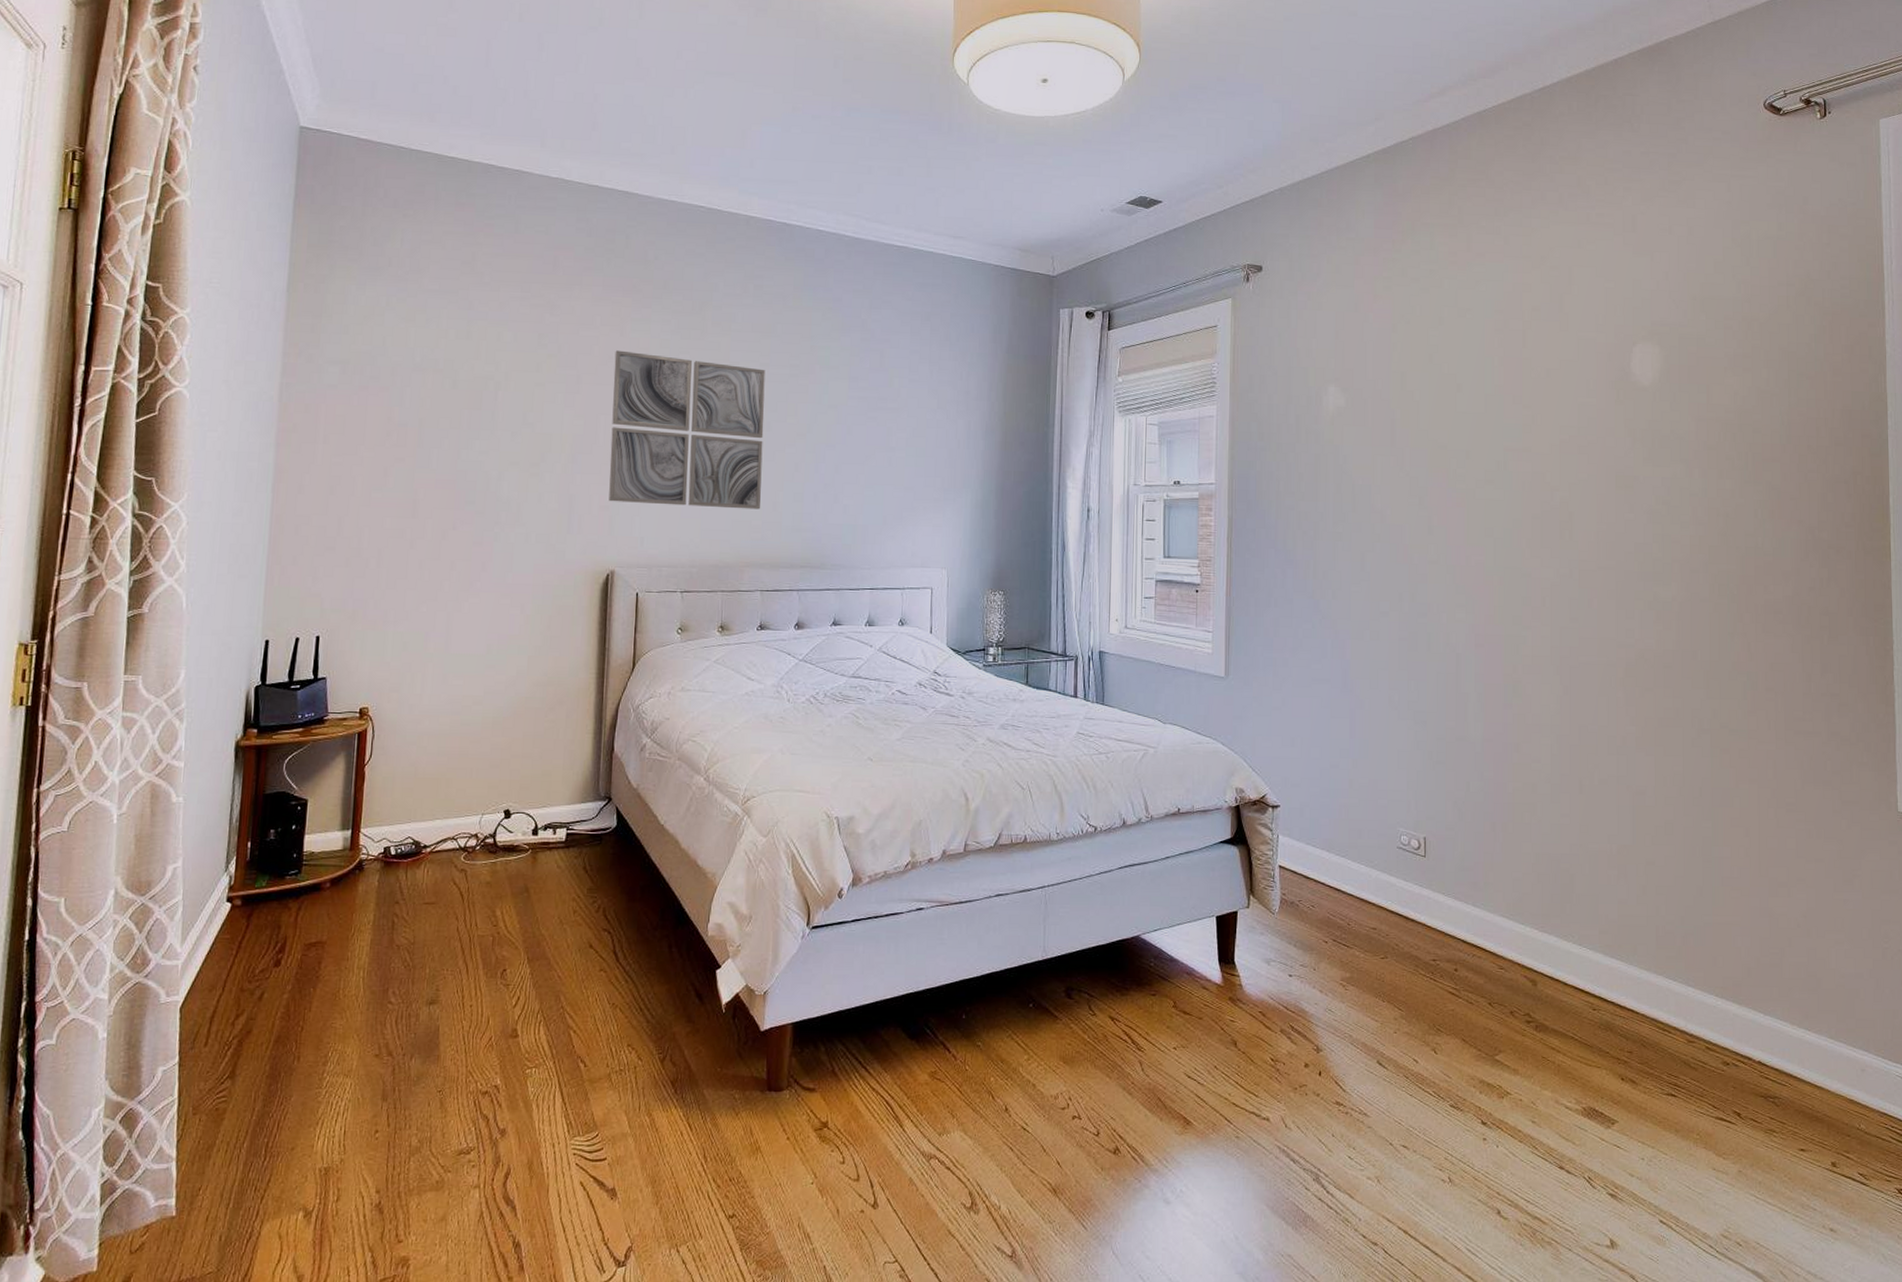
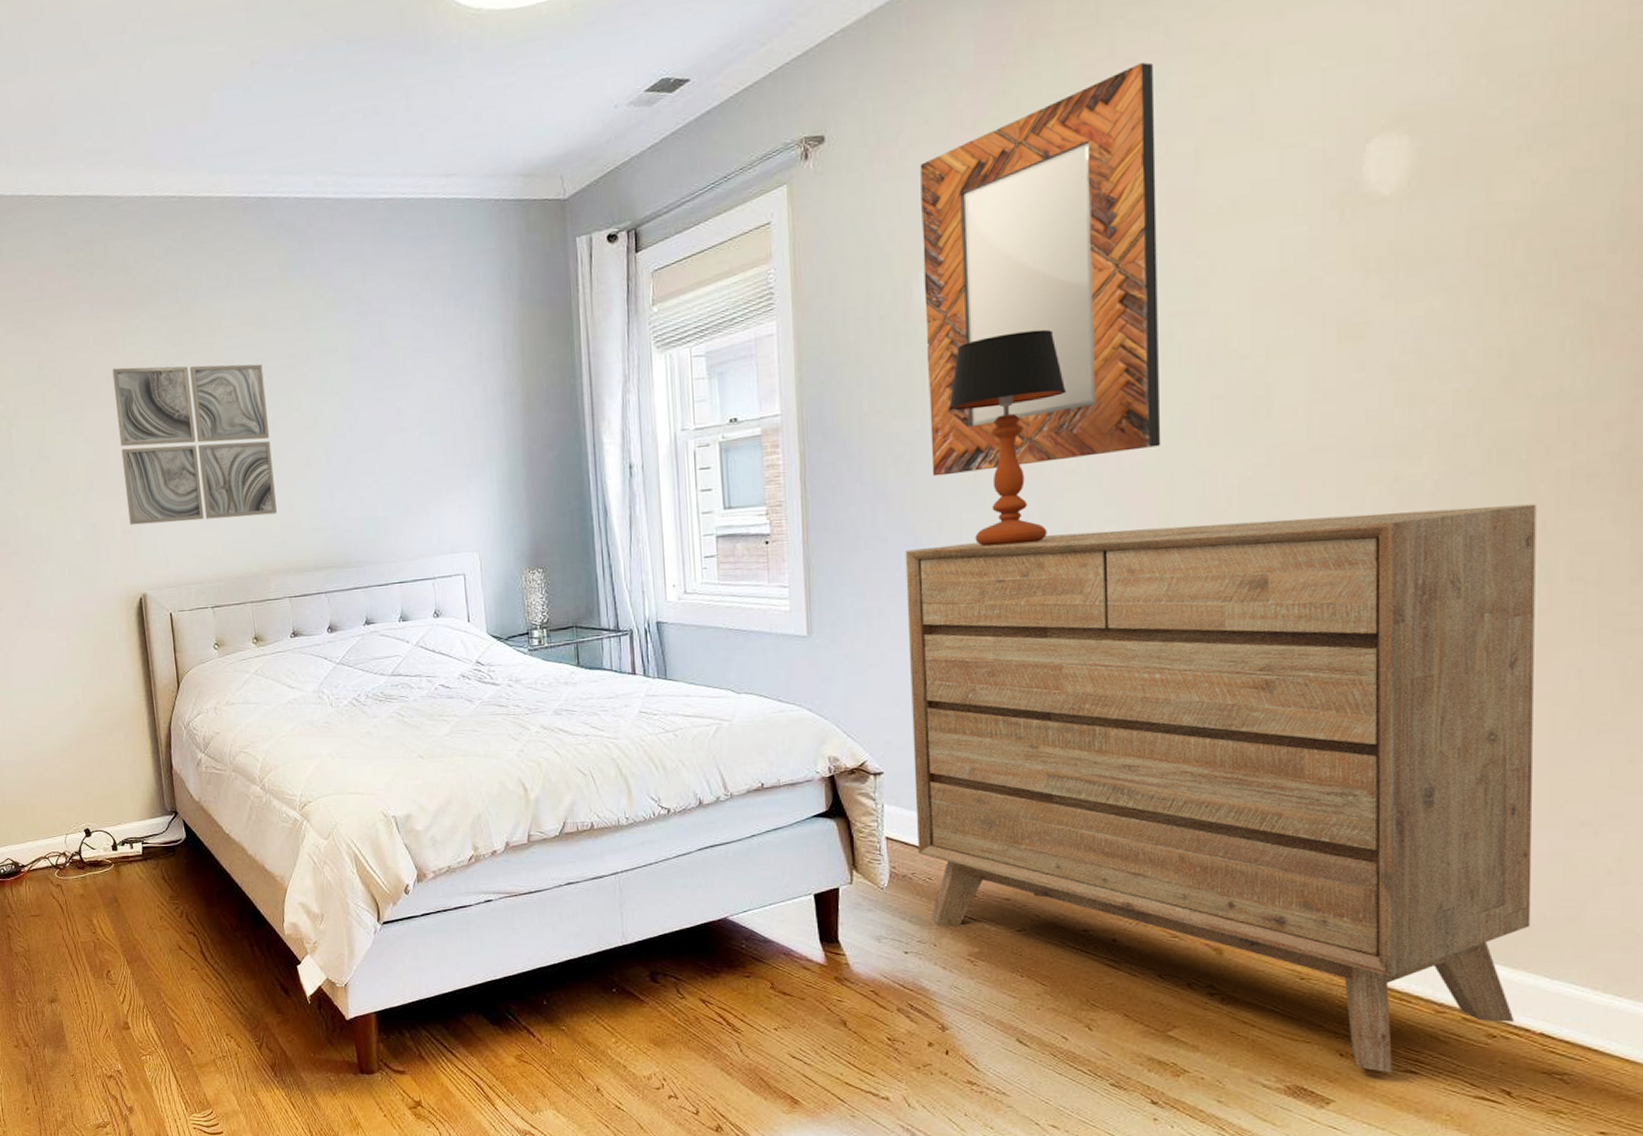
dresser: none [1304,611,1750,1095] -> present [905,504,1537,1072]
home mirror: none [1330,258,1497,553] -> present [920,62,1161,477]
table lamp: none [1345,444,1432,617] -> present [949,329,1067,547]

